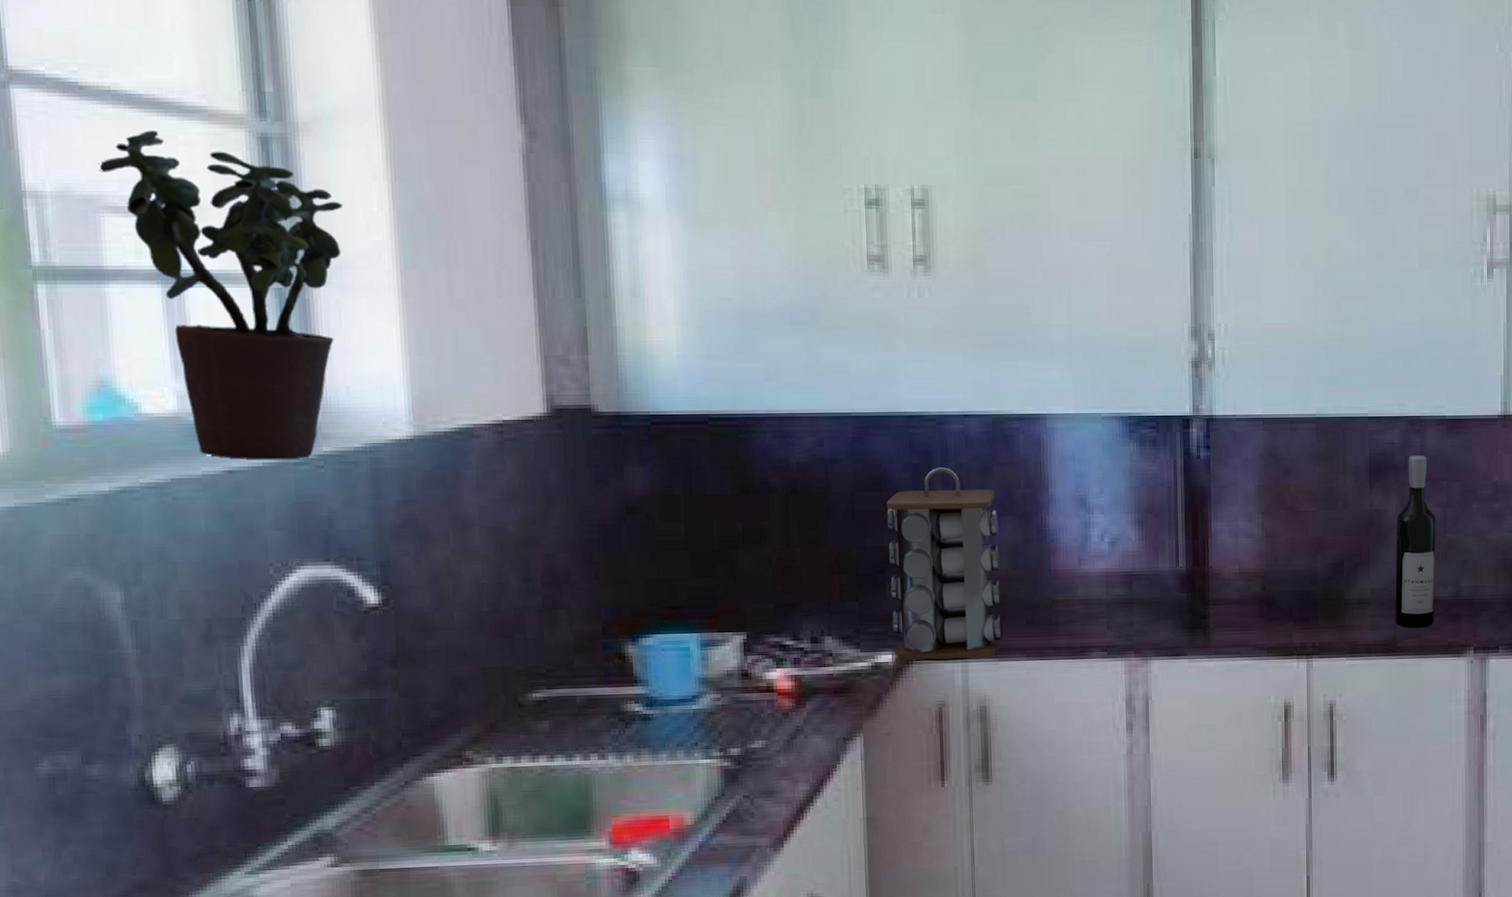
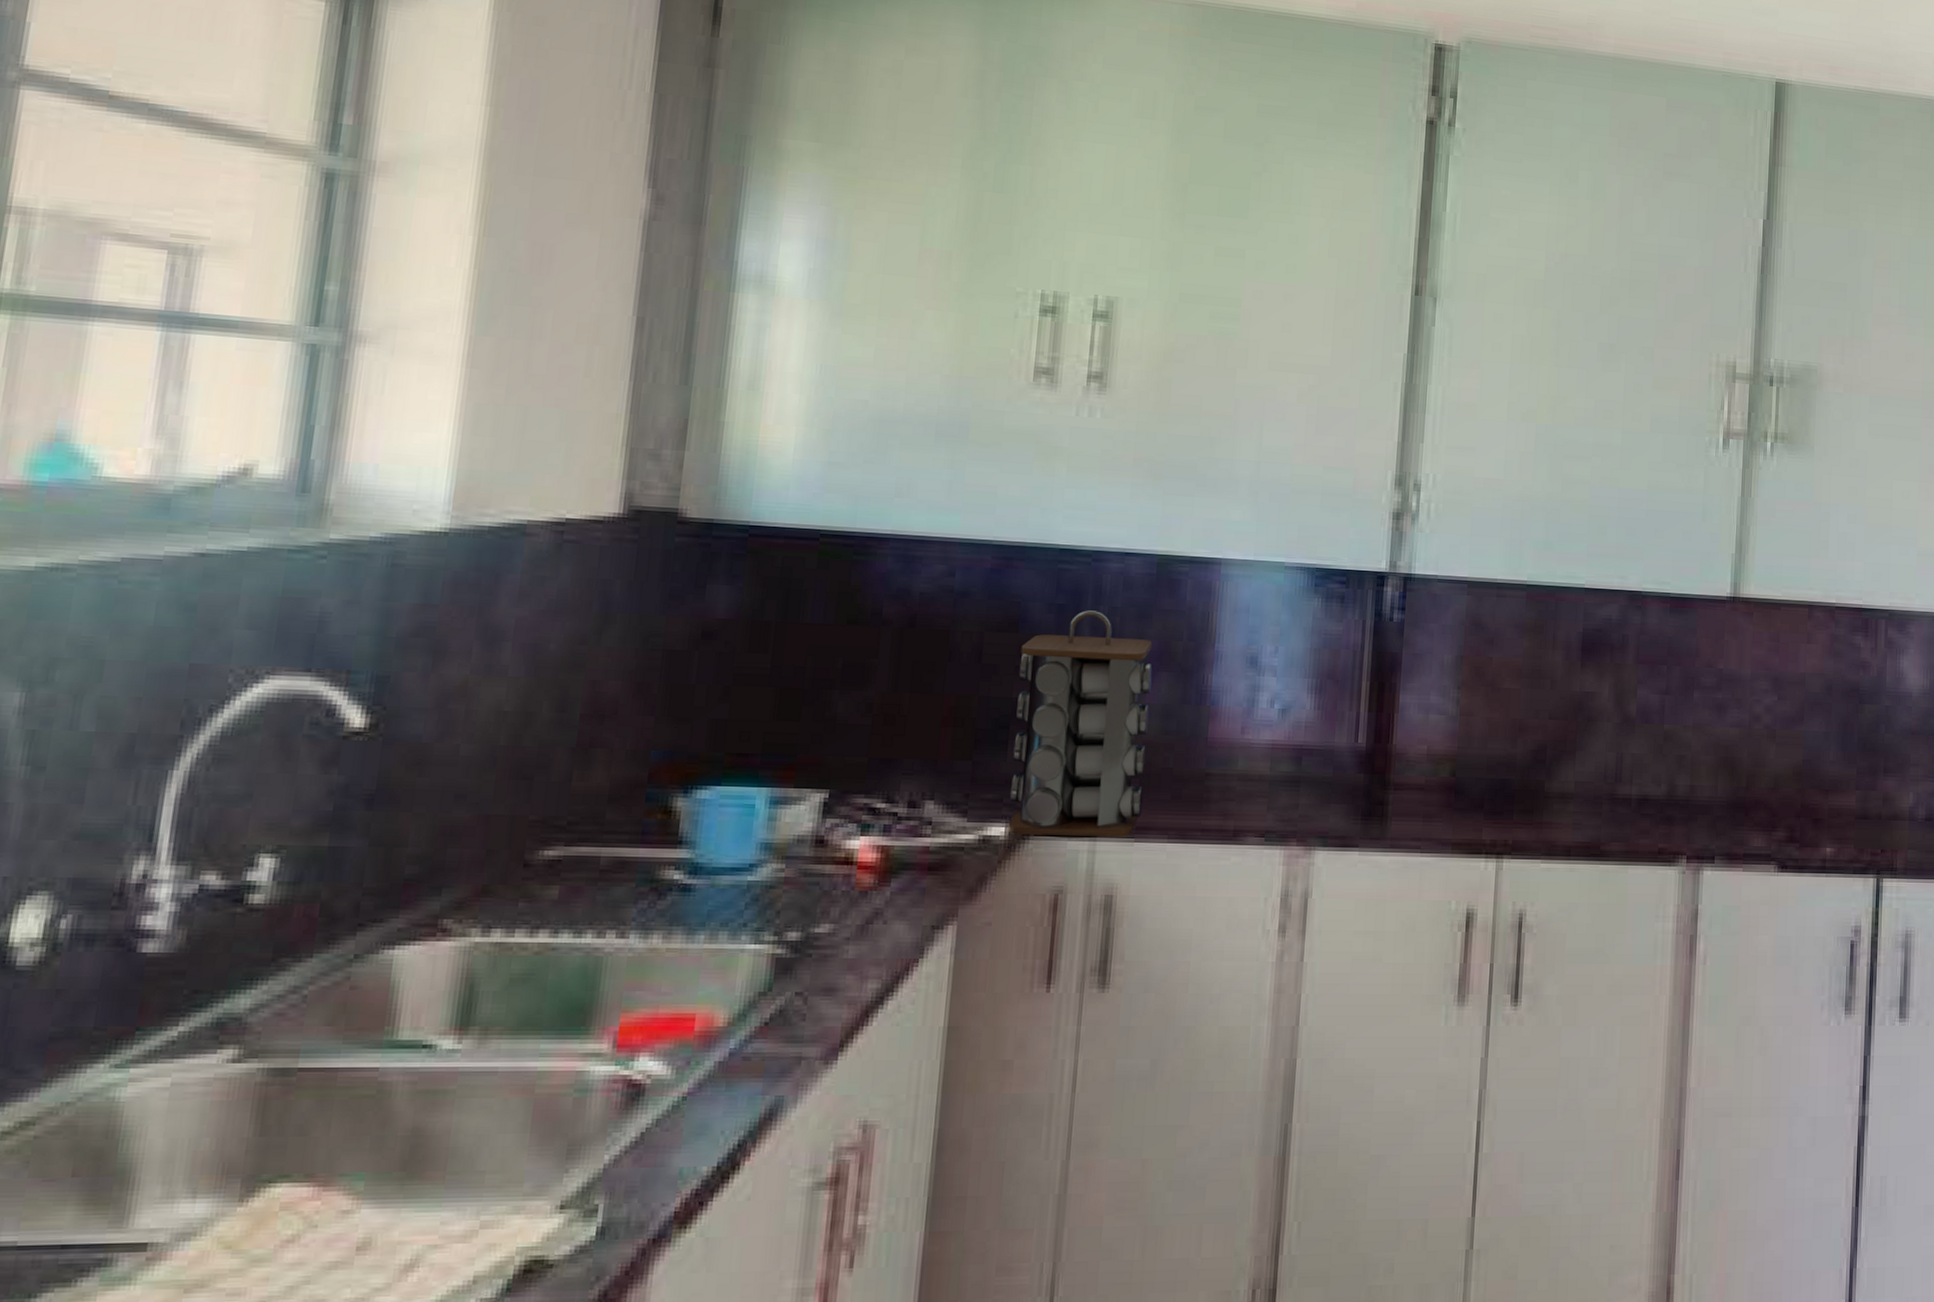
potted plant: present [98,130,344,460] -> none [112,152,414,546]
bottle: present [1394,454,1436,629] -> none [1599,633,1653,831]

